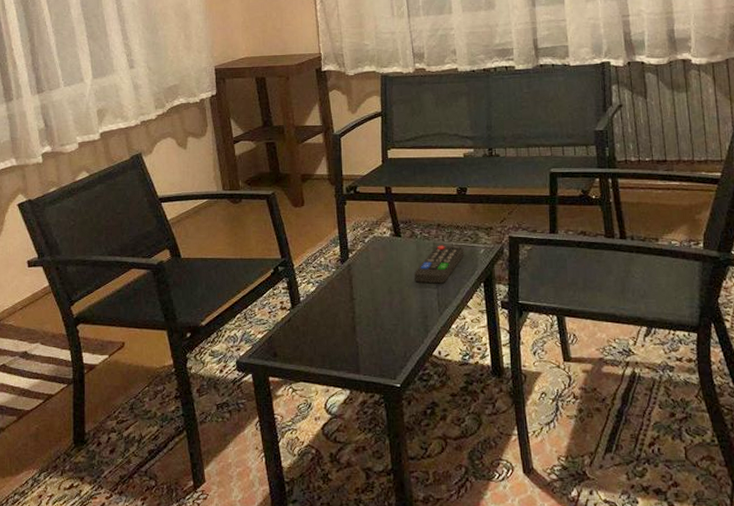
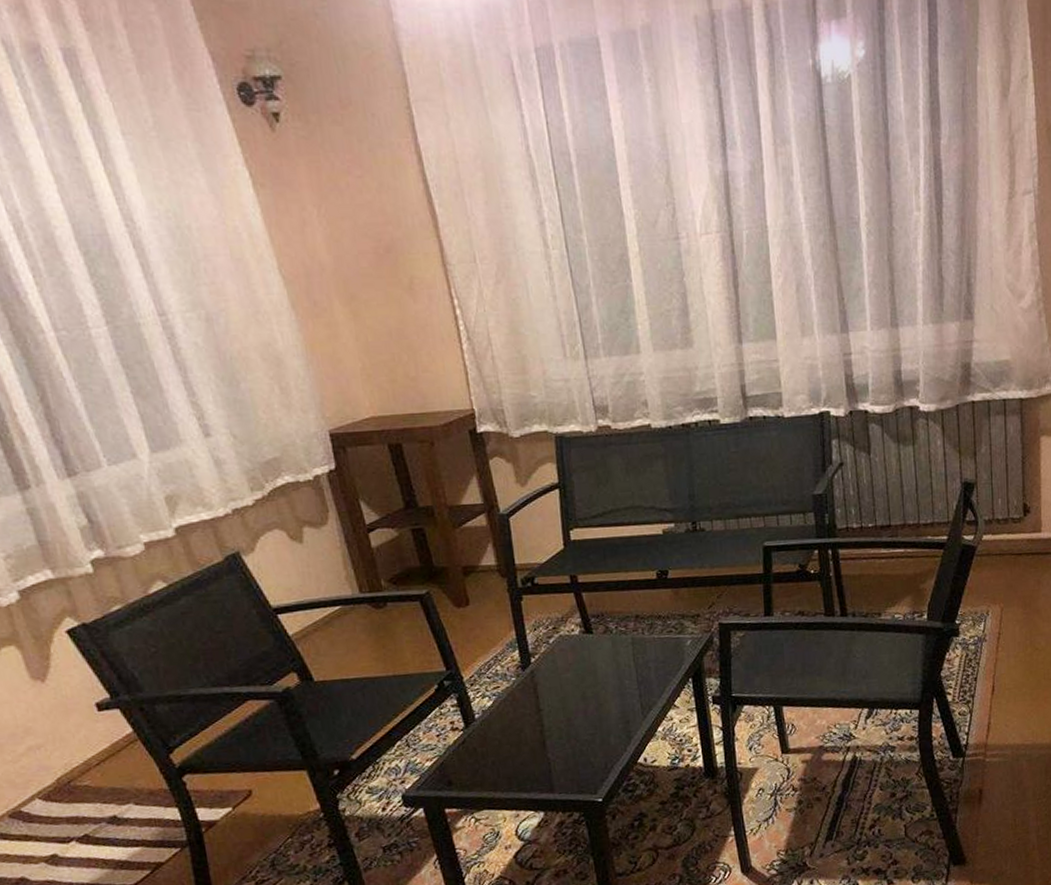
remote control: present [413,245,465,284] -> none [610,638,669,685]

